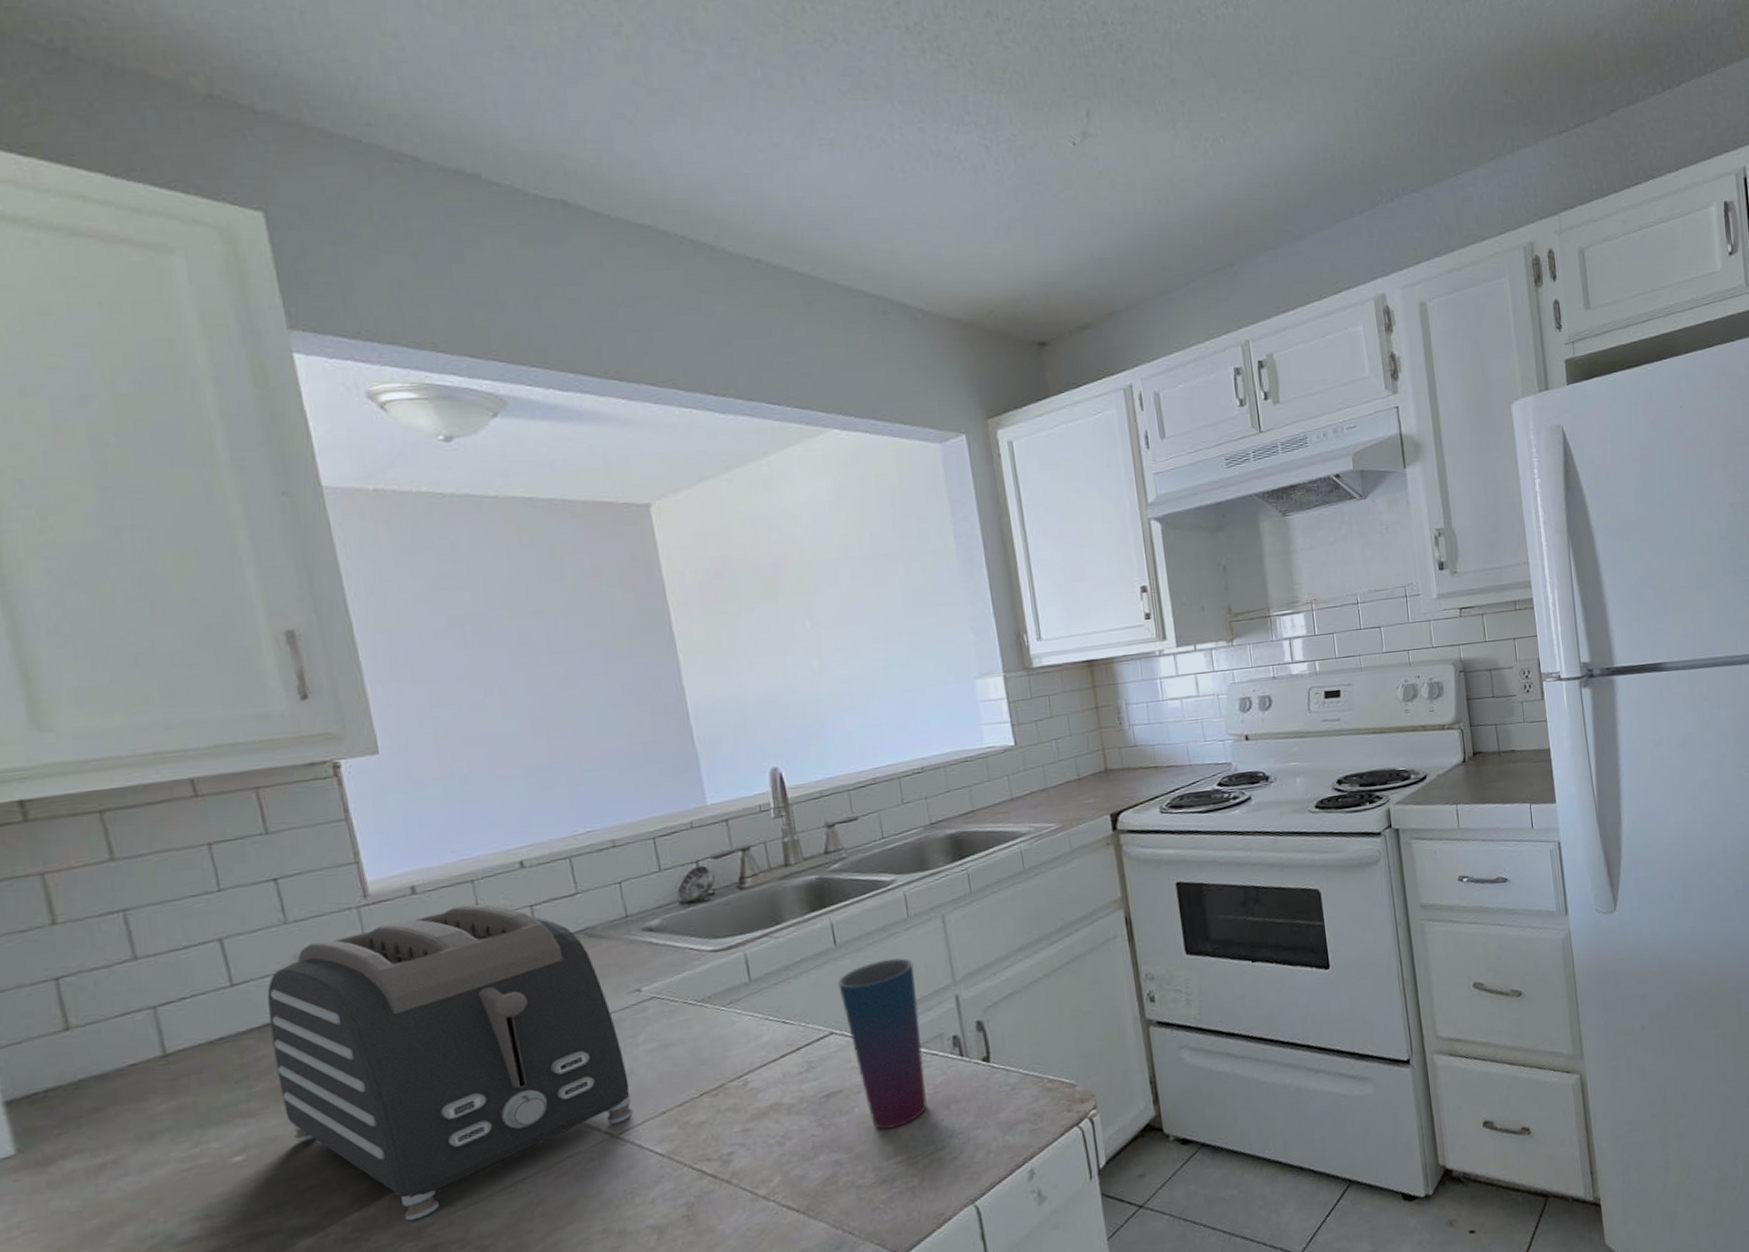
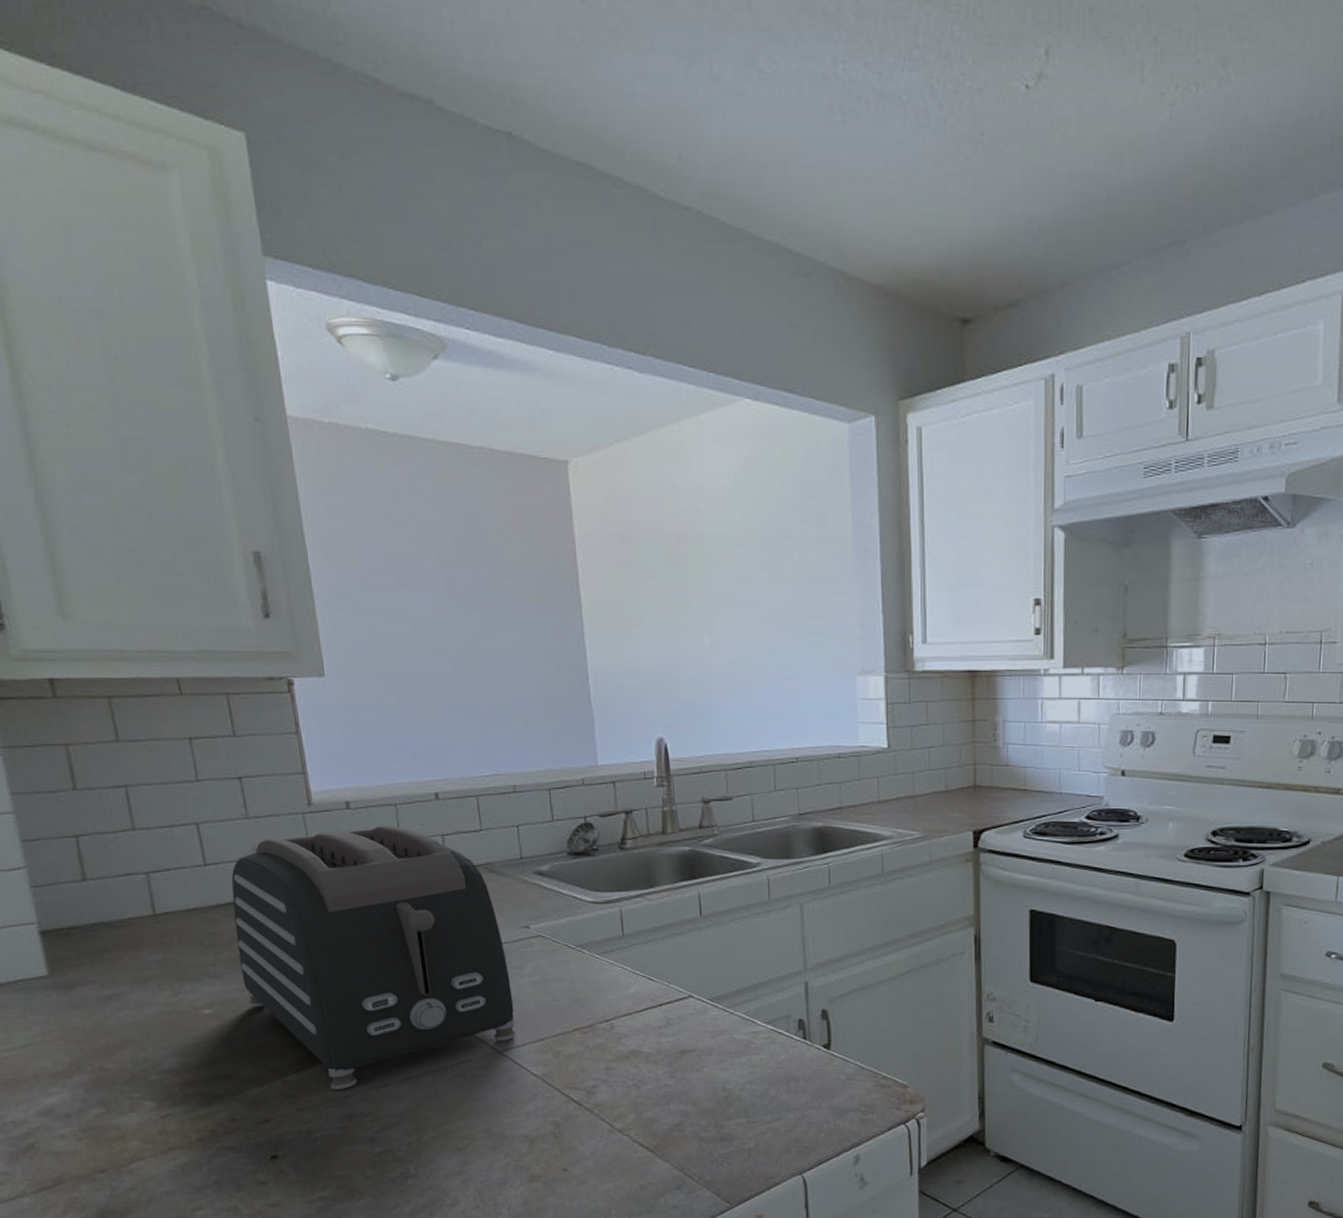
cup: present [837,958,927,1129] -> none [700,938,770,1092]

